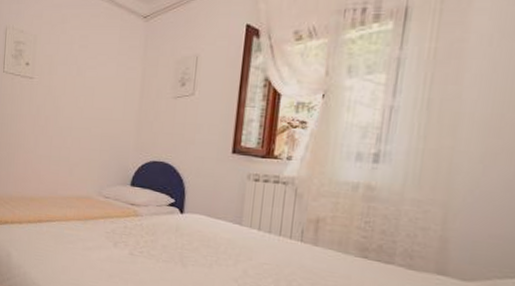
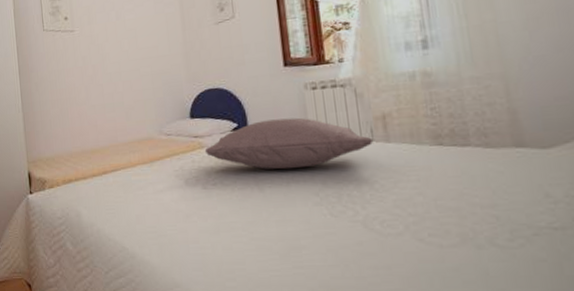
pillow: none [139,201,302,254] -> present [206,117,374,170]

